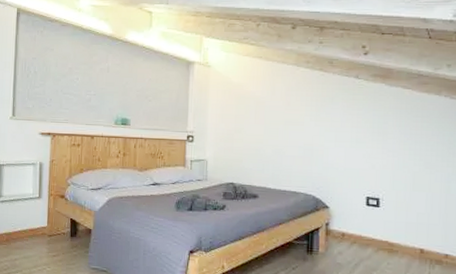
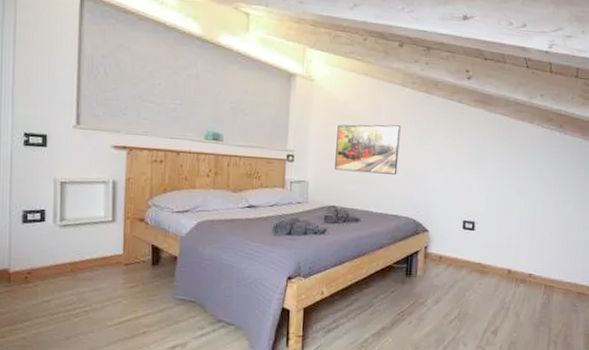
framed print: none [232,103,296,152] -> present [335,124,401,175]

